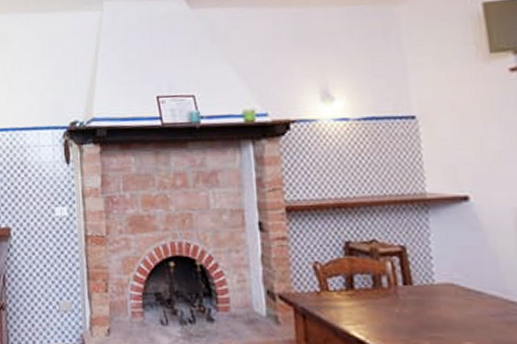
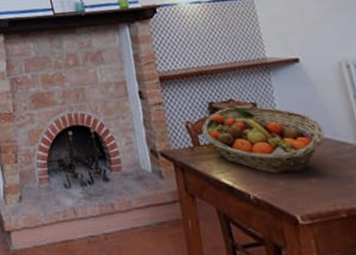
fruit basket: none [332,248,491,333] -> present [201,105,325,174]

